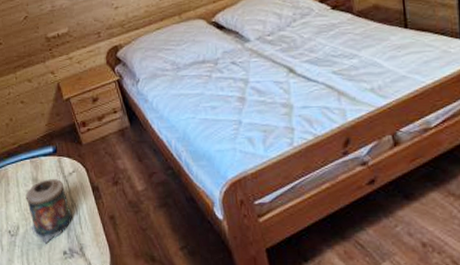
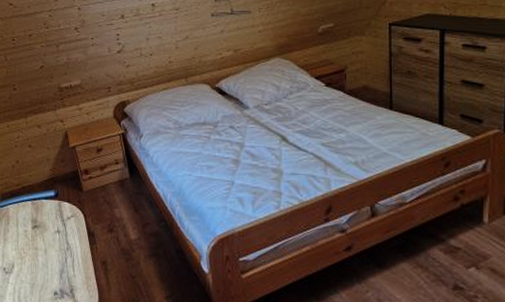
candle: present [25,179,72,245] -> none [23,221,66,285]

